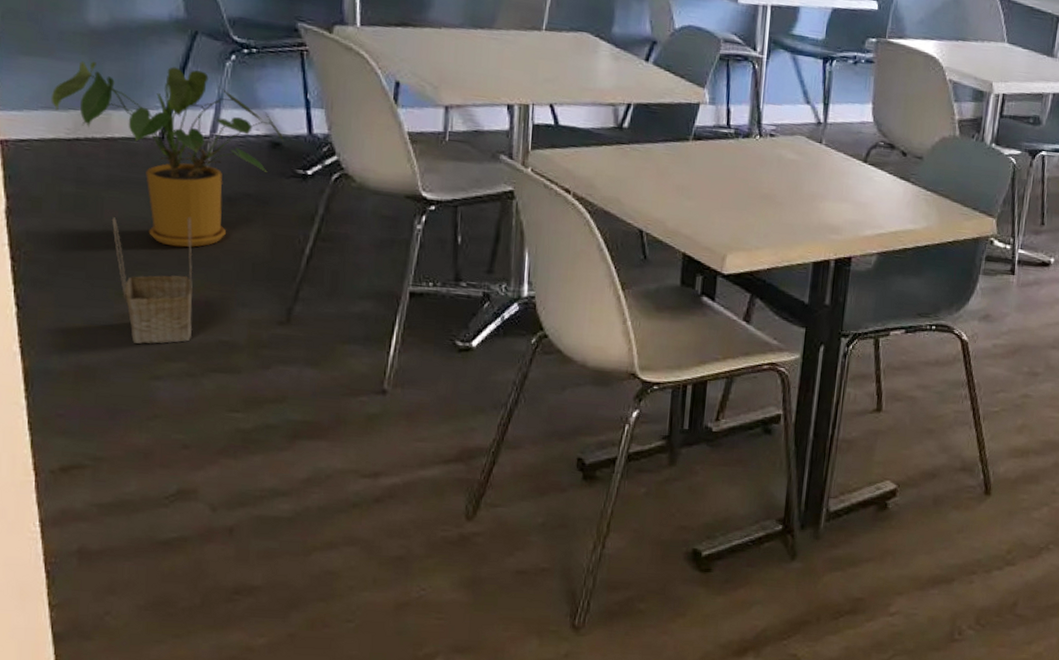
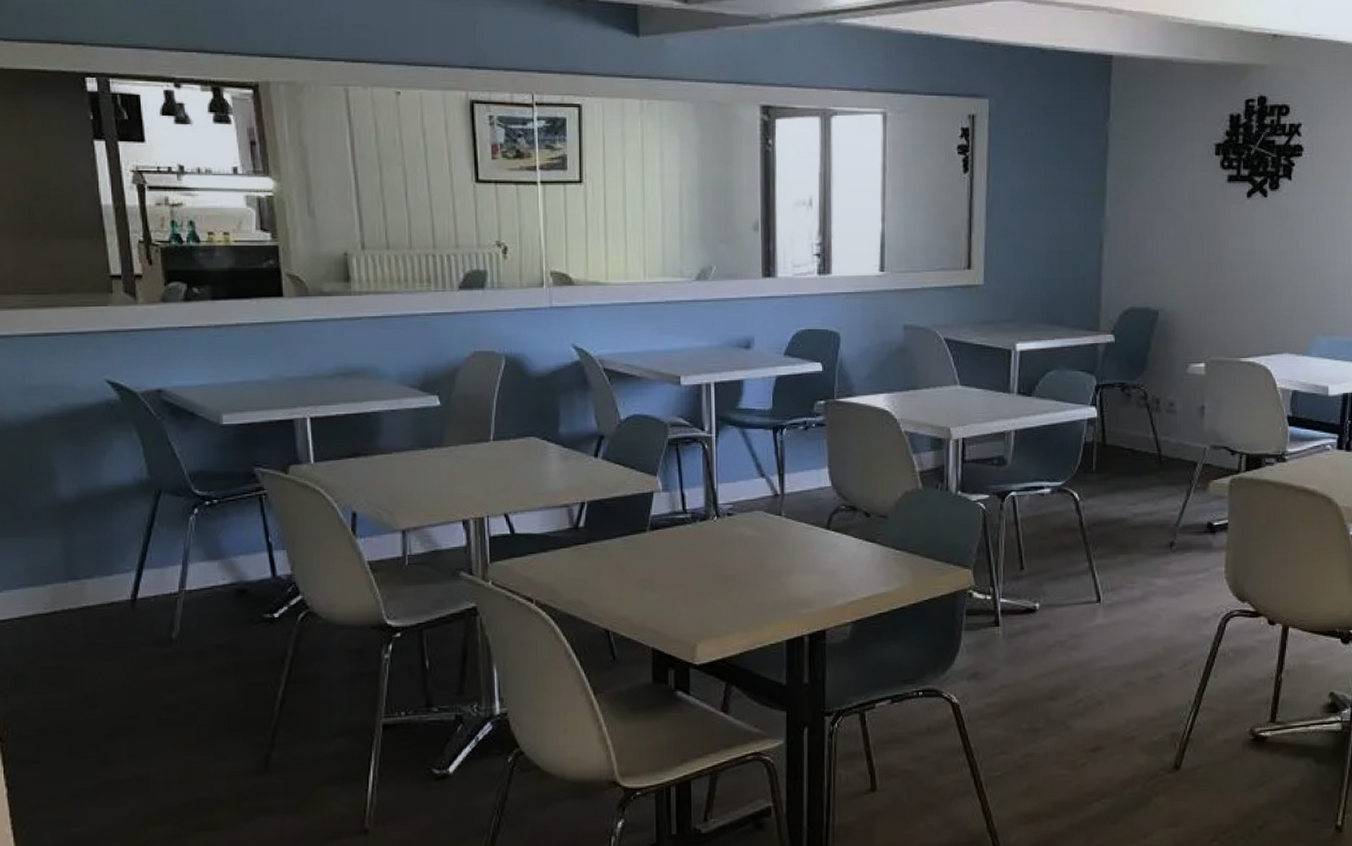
house plant: present [50,60,284,248] -> none [28,528,249,708]
basket: present [111,217,193,344] -> none [91,676,175,811]

